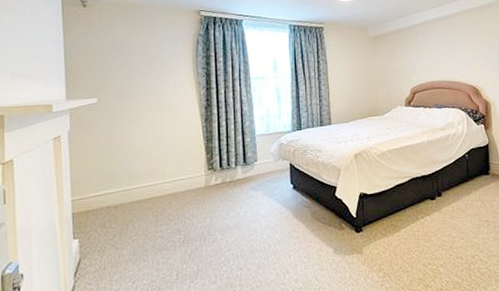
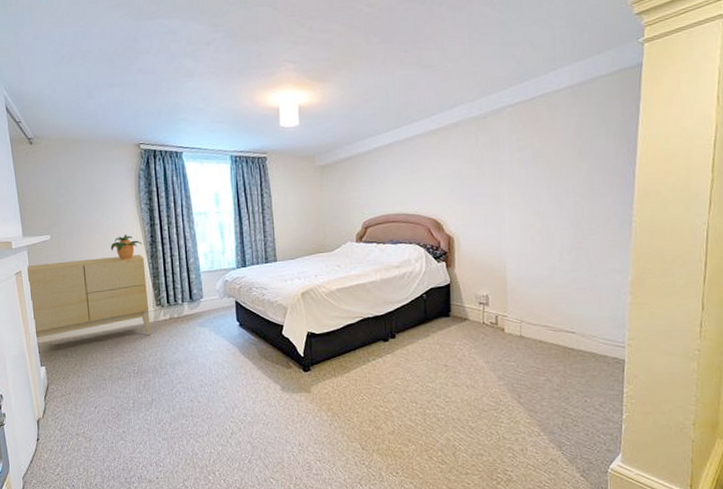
sideboard: none [68,118,201,209] -> present [28,254,151,340]
potted plant: none [163,98,197,124] -> present [110,234,143,260]

